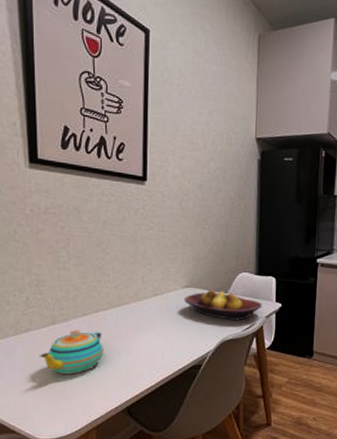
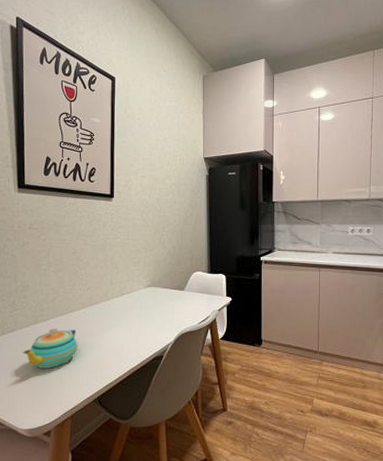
fruit bowl: present [184,289,263,321] -> none [146,287,215,315]

